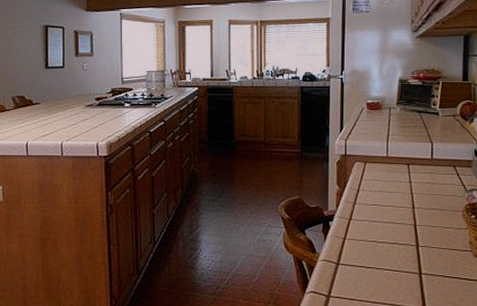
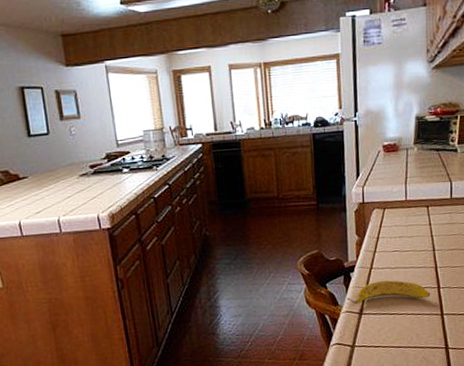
banana: none [325,233,409,254] -> present [347,280,431,304]

